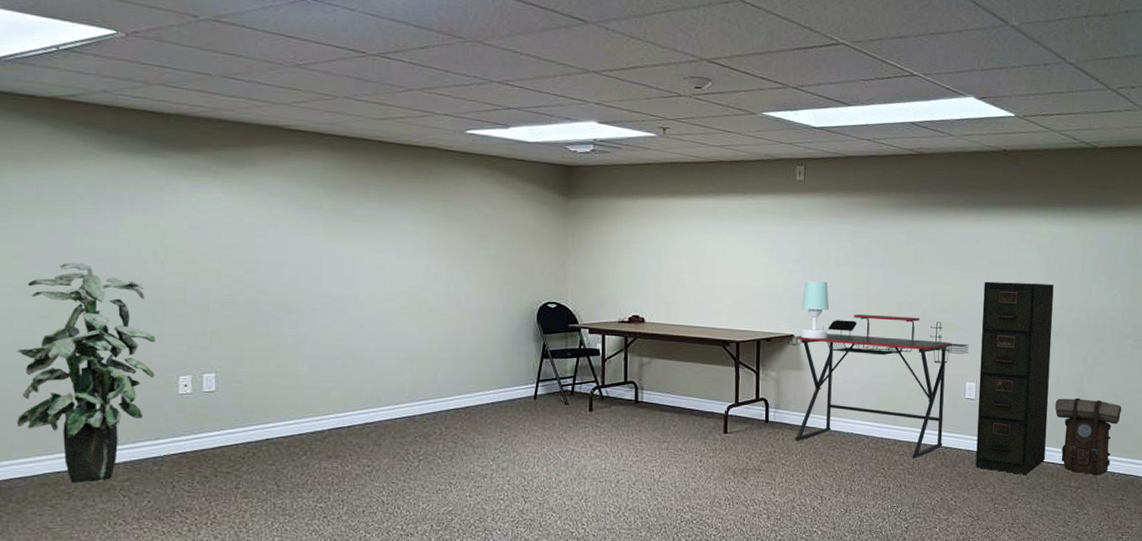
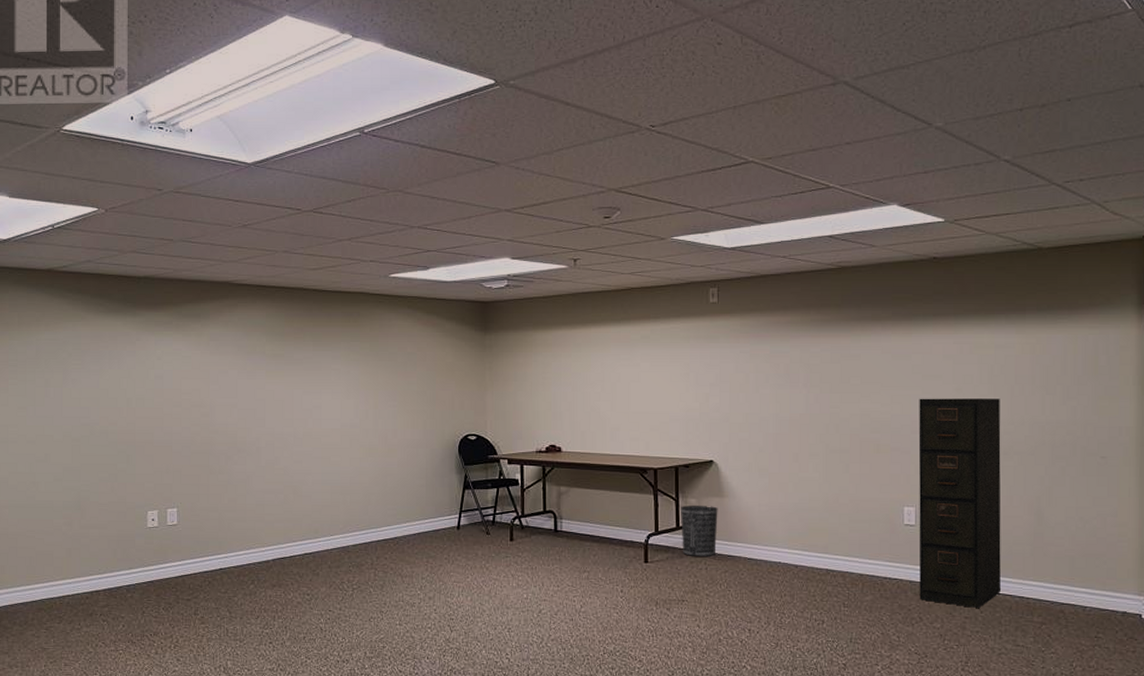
indoor plant: present [17,262,155,483] -> none [21,411,129,609]
wastebasket: none [760,377,797,427] -> present [681,505,718,556]
desk: present [788,314,969,459] -> none [707,437,905,590]
table lamp: present [800,281,829,340] -> none [720,405,749,465]
backpack: present [1055,398,1121,476] -> none [1009,522,1090,610]

